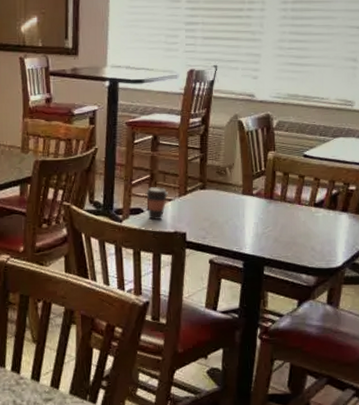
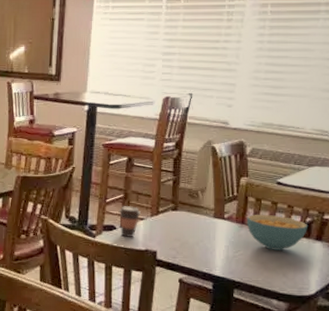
cereal bowl: none [275,188,334,224] -> present [246,214,307,250]

